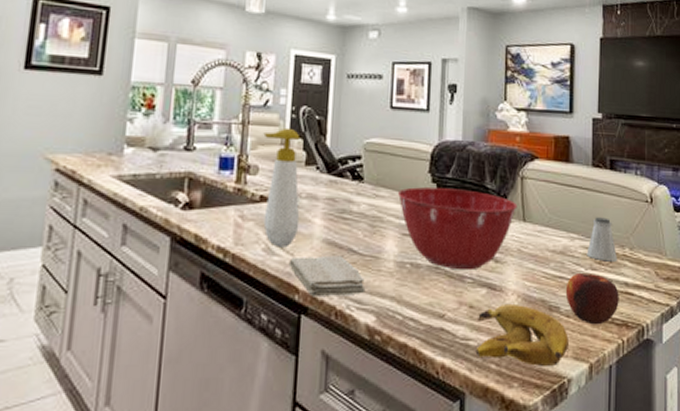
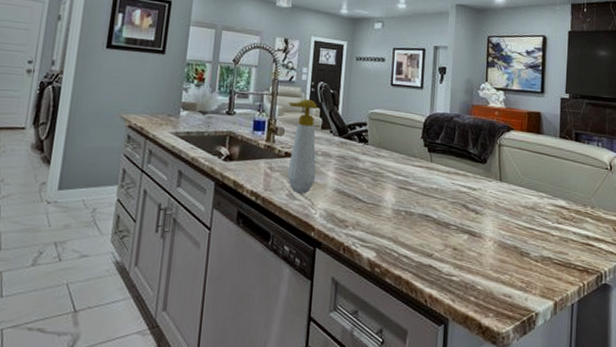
washcloth: present [288,255,366,296] -> none [306,201,368,235]
mixing bowl: present [397,187,518,271] -> none [395,150,495,220]
banana: present [475,305,570,366] -> none [458,249,538,301]
apple: present [565,274,619,325] -> none [535,226,581,270]
saltshaker: present [586,217,617,262] -> none [553,180,580,218]

